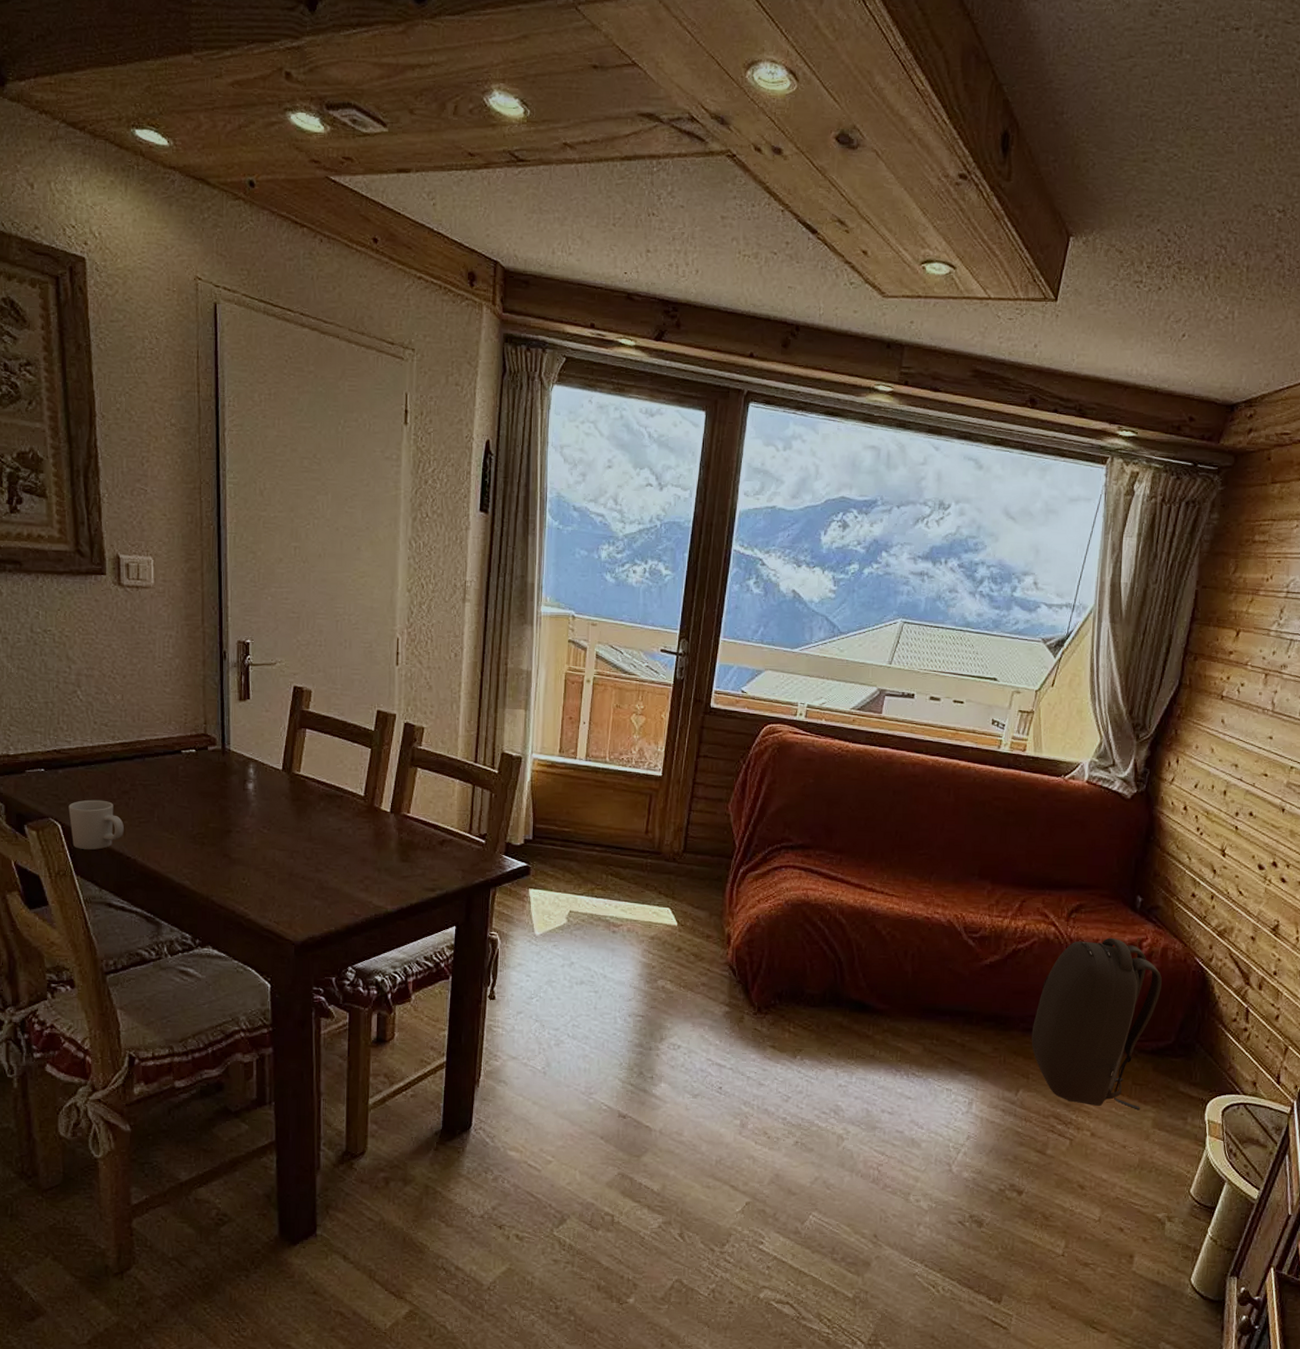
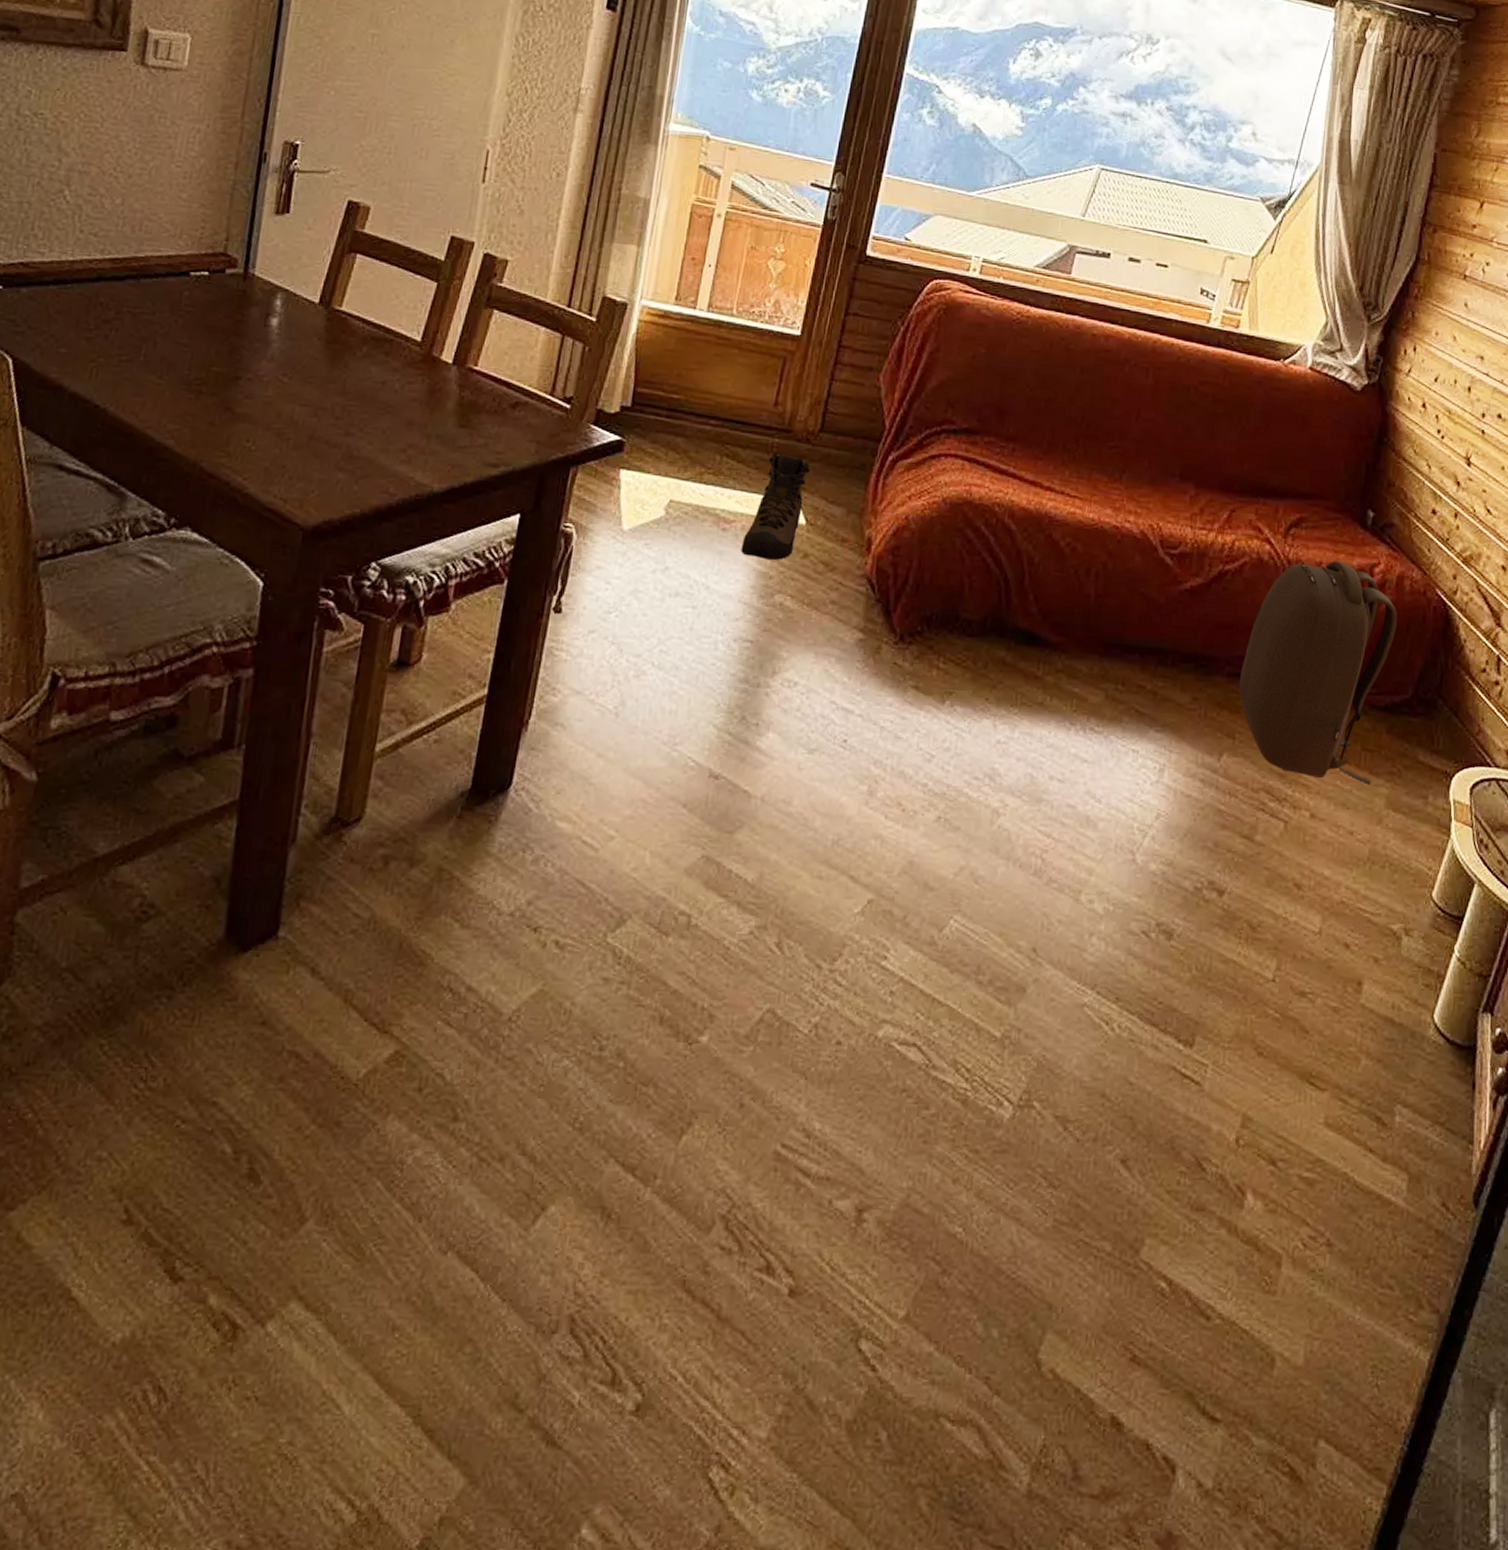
mug: present [68,799,124,850] -> none [23,328,98,394]
hiking boot: none [628,870,678,954] -> present [741,452,811,560]

